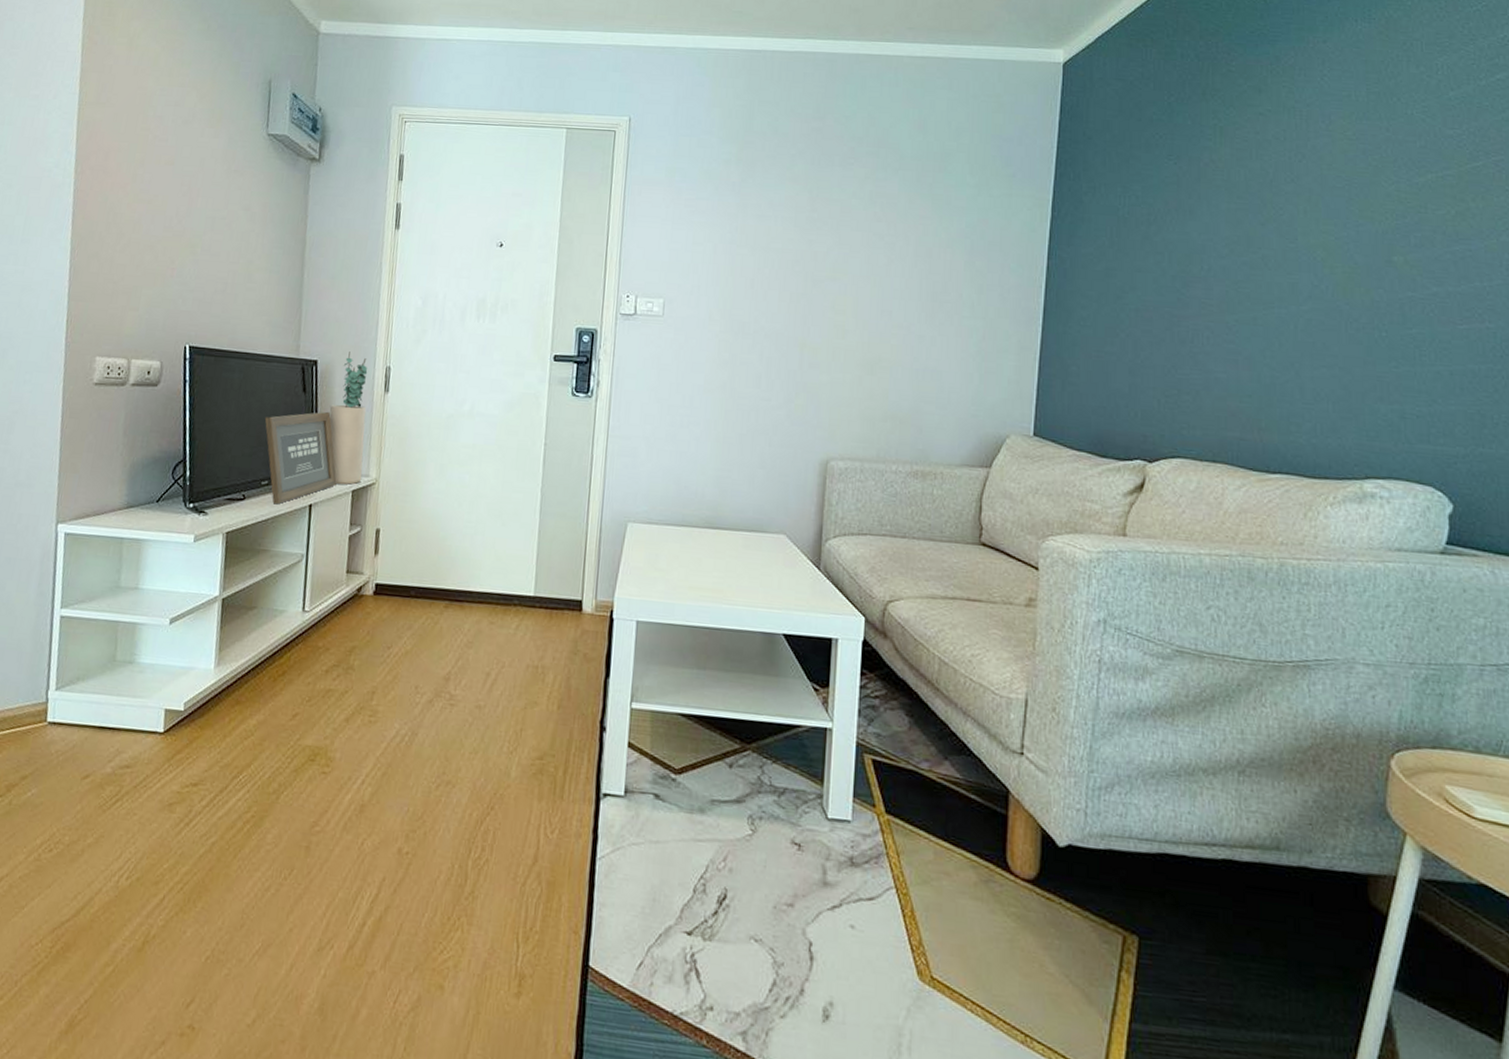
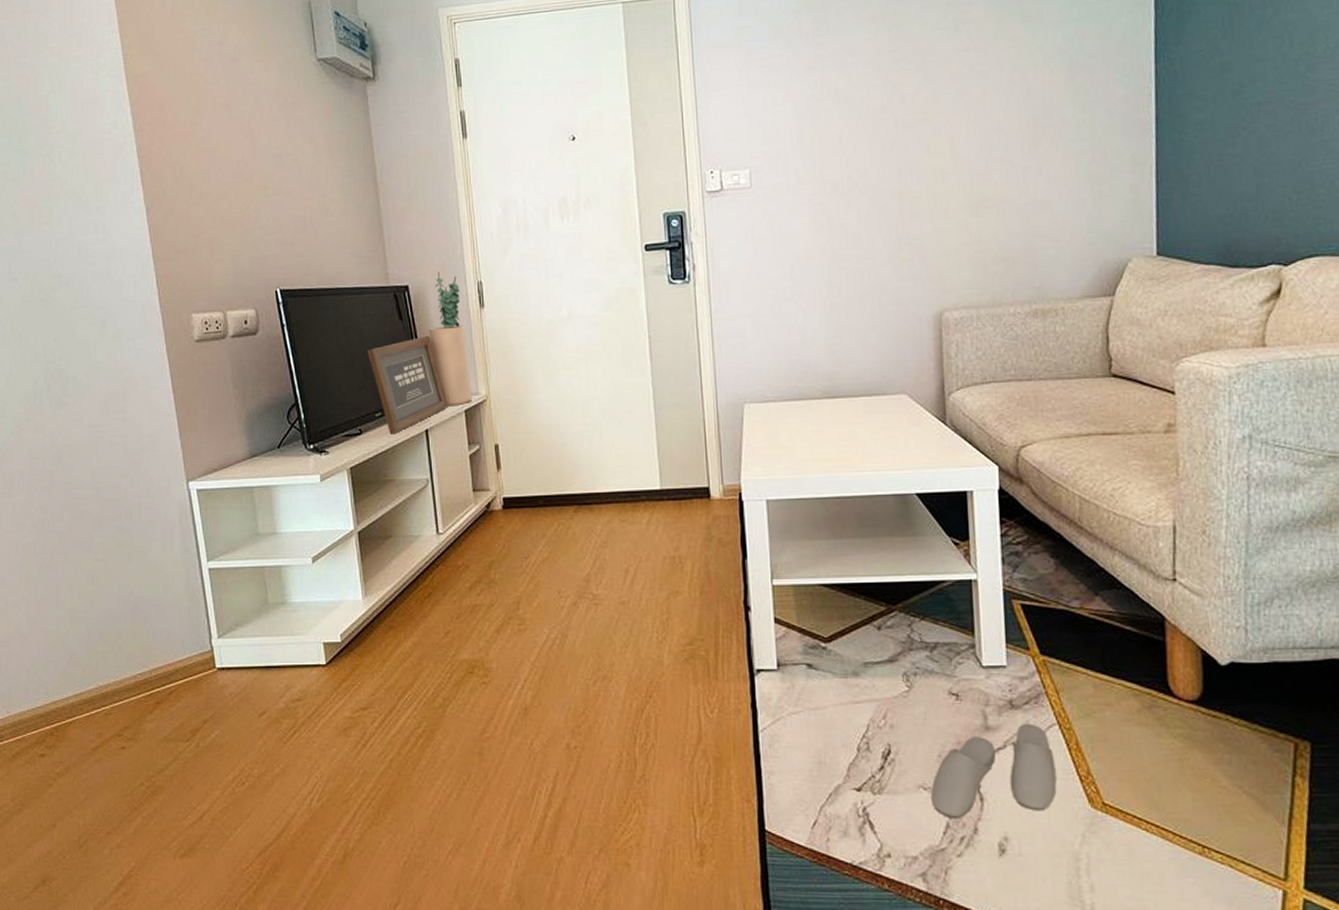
slippers: none [761,883,889,978] -> present [931,723,1057,819]

